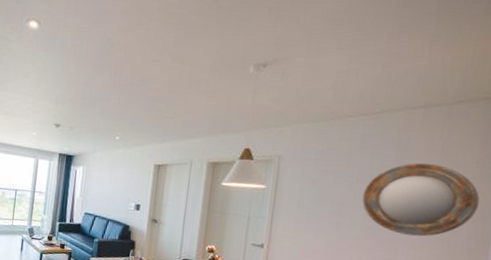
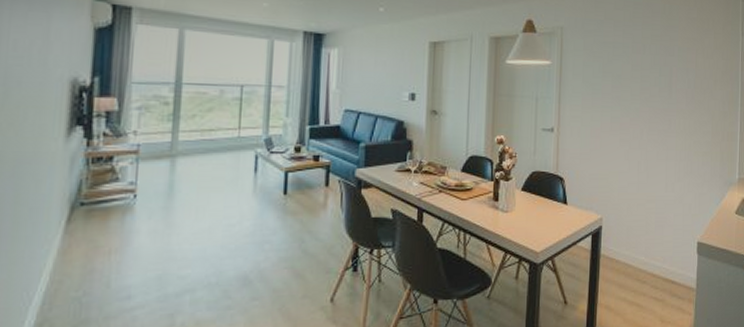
home mirror: present [362,163,480,237] -> none [638,31,728,104]

